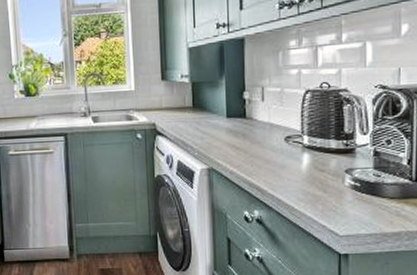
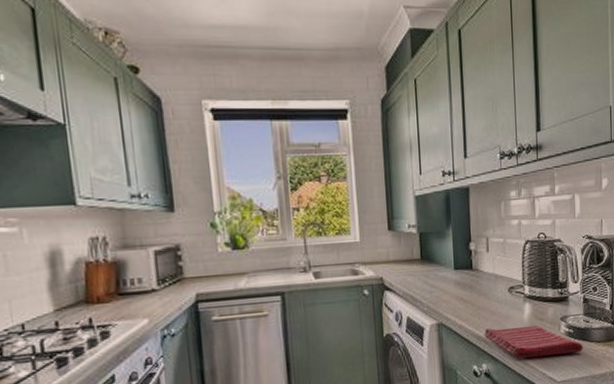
dish towel: none [258,176,372,209] -> present [485,326,583,359]

